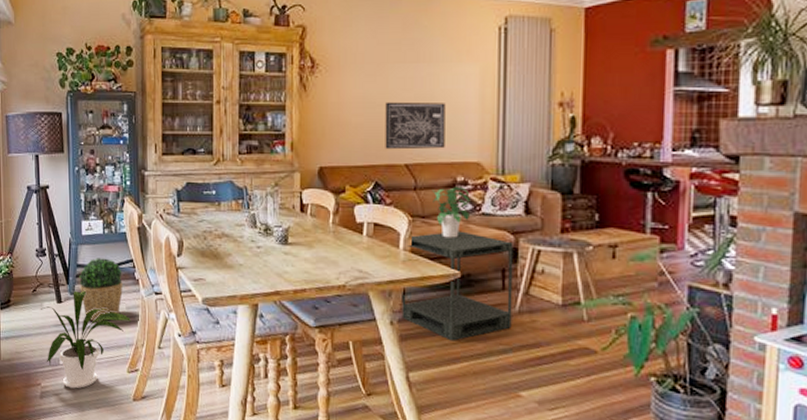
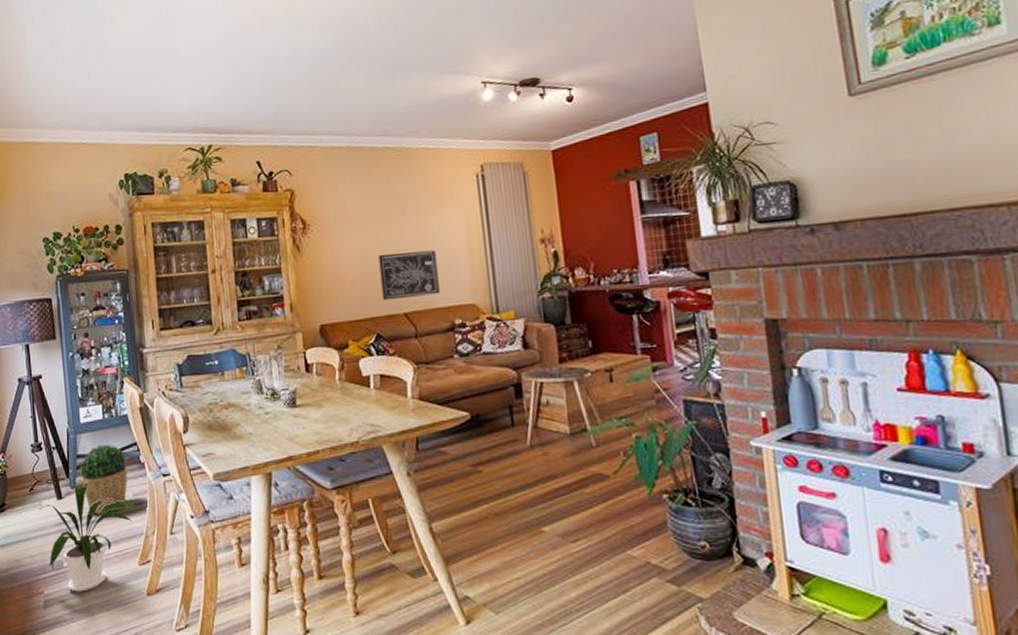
side table: present [402,231,514,341] -> none [415,372,526,485]
potted plant: present [431,187,470,238] -> none [432,329,472,381]

